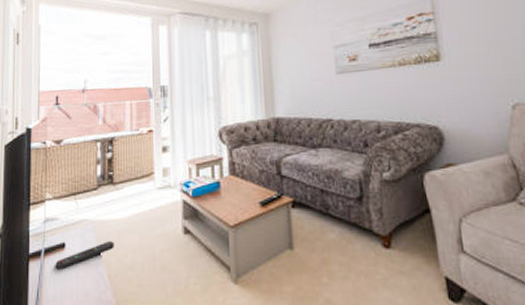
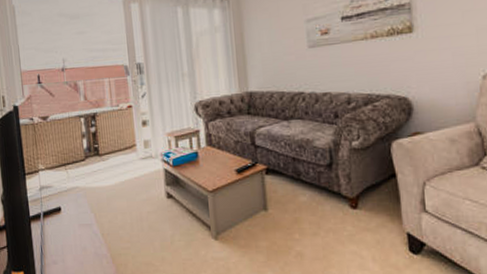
remote control: present [55,241,114,270] -> none [54,205,105,230]

